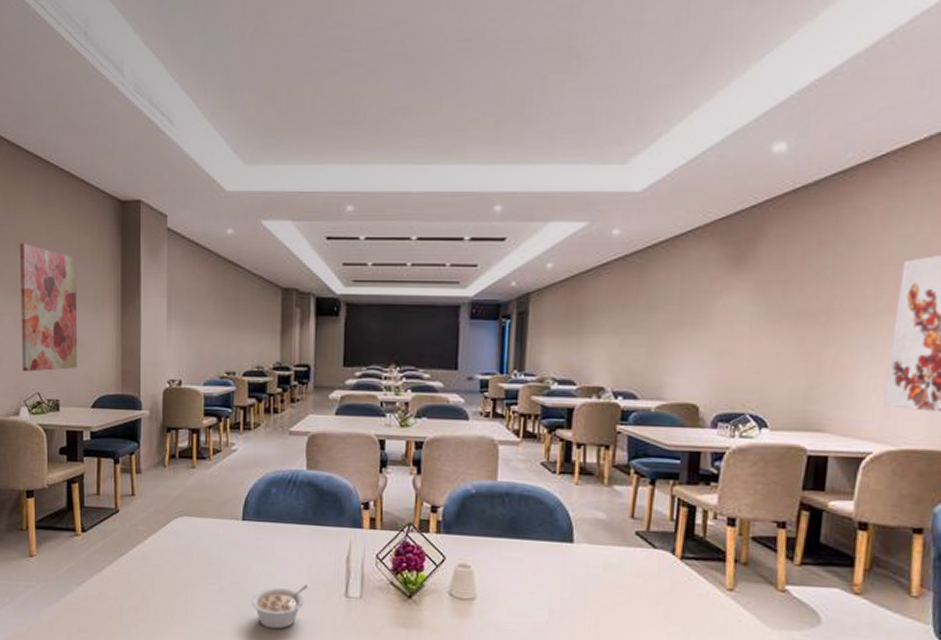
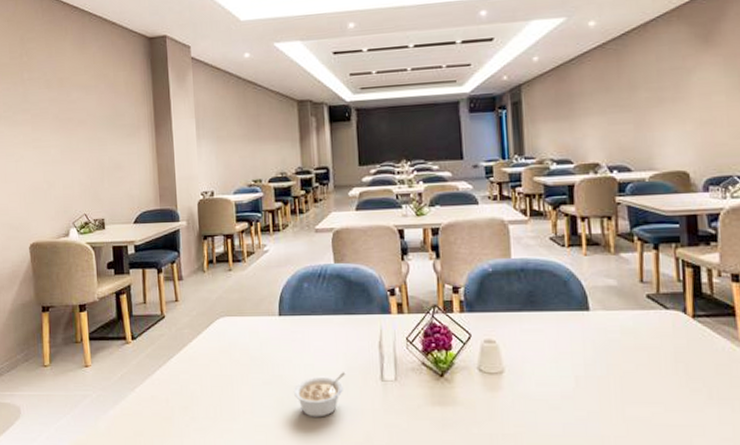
wall art: present [19,243,78,372] -> none [61,82,120,196]

